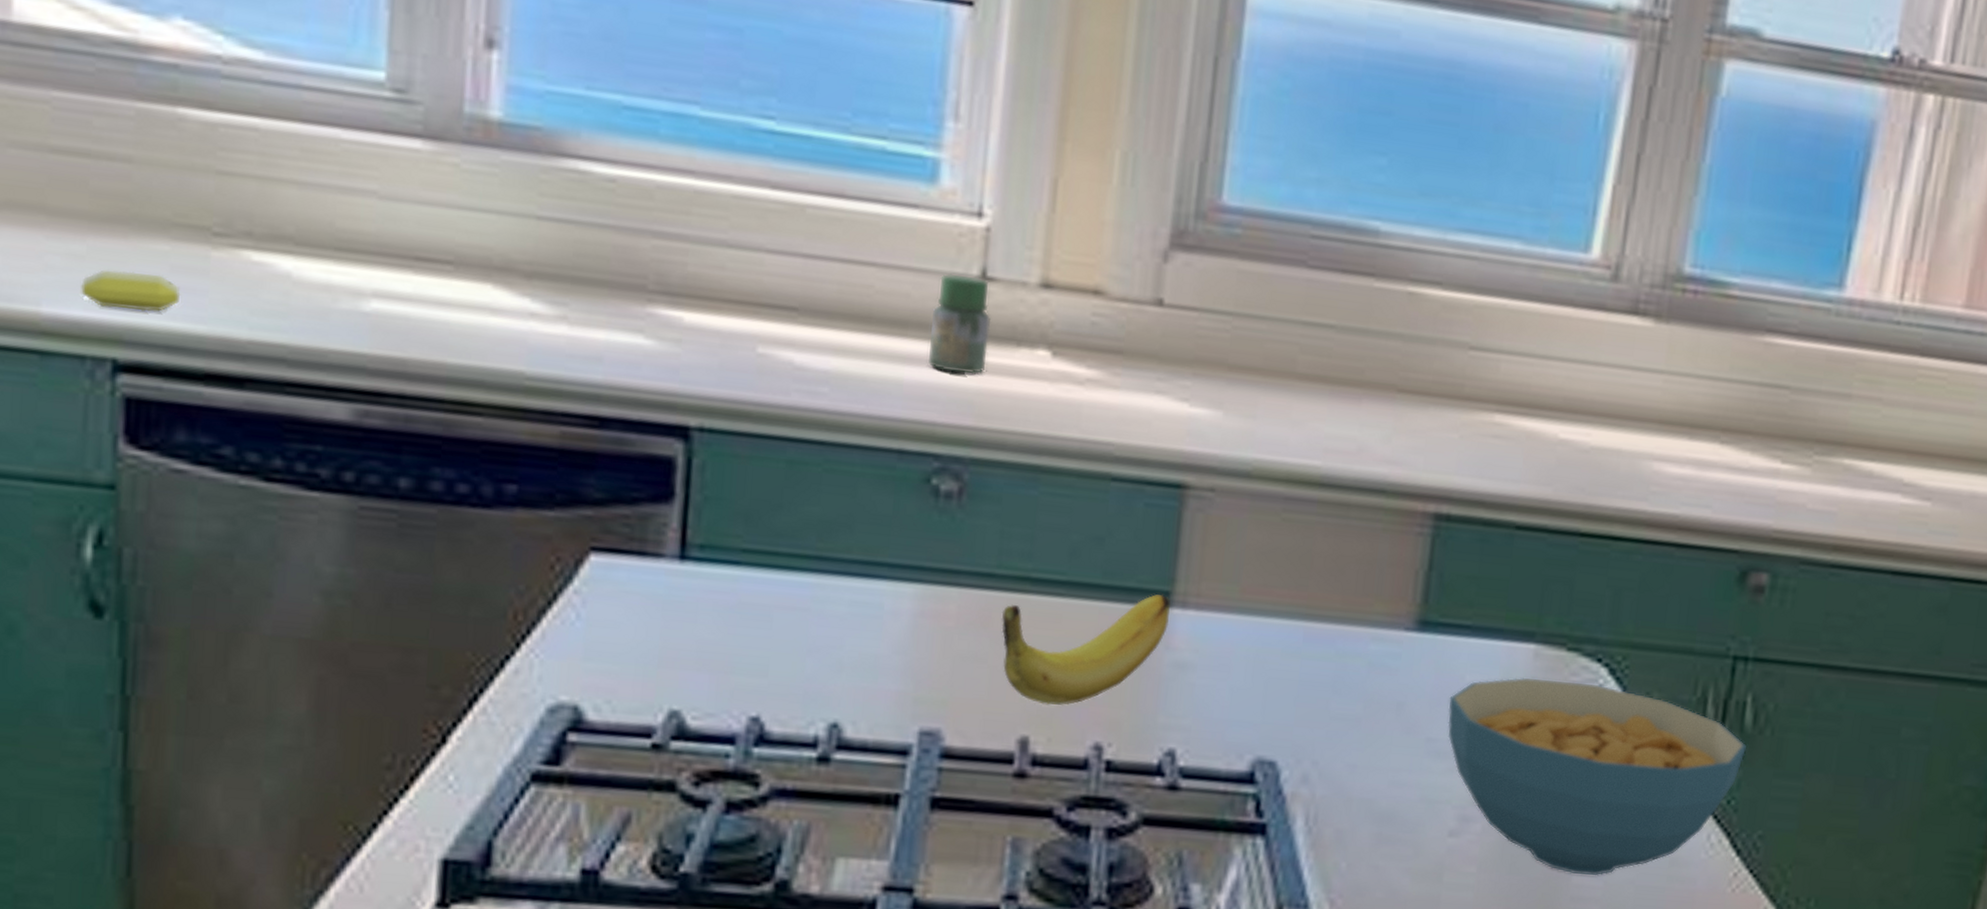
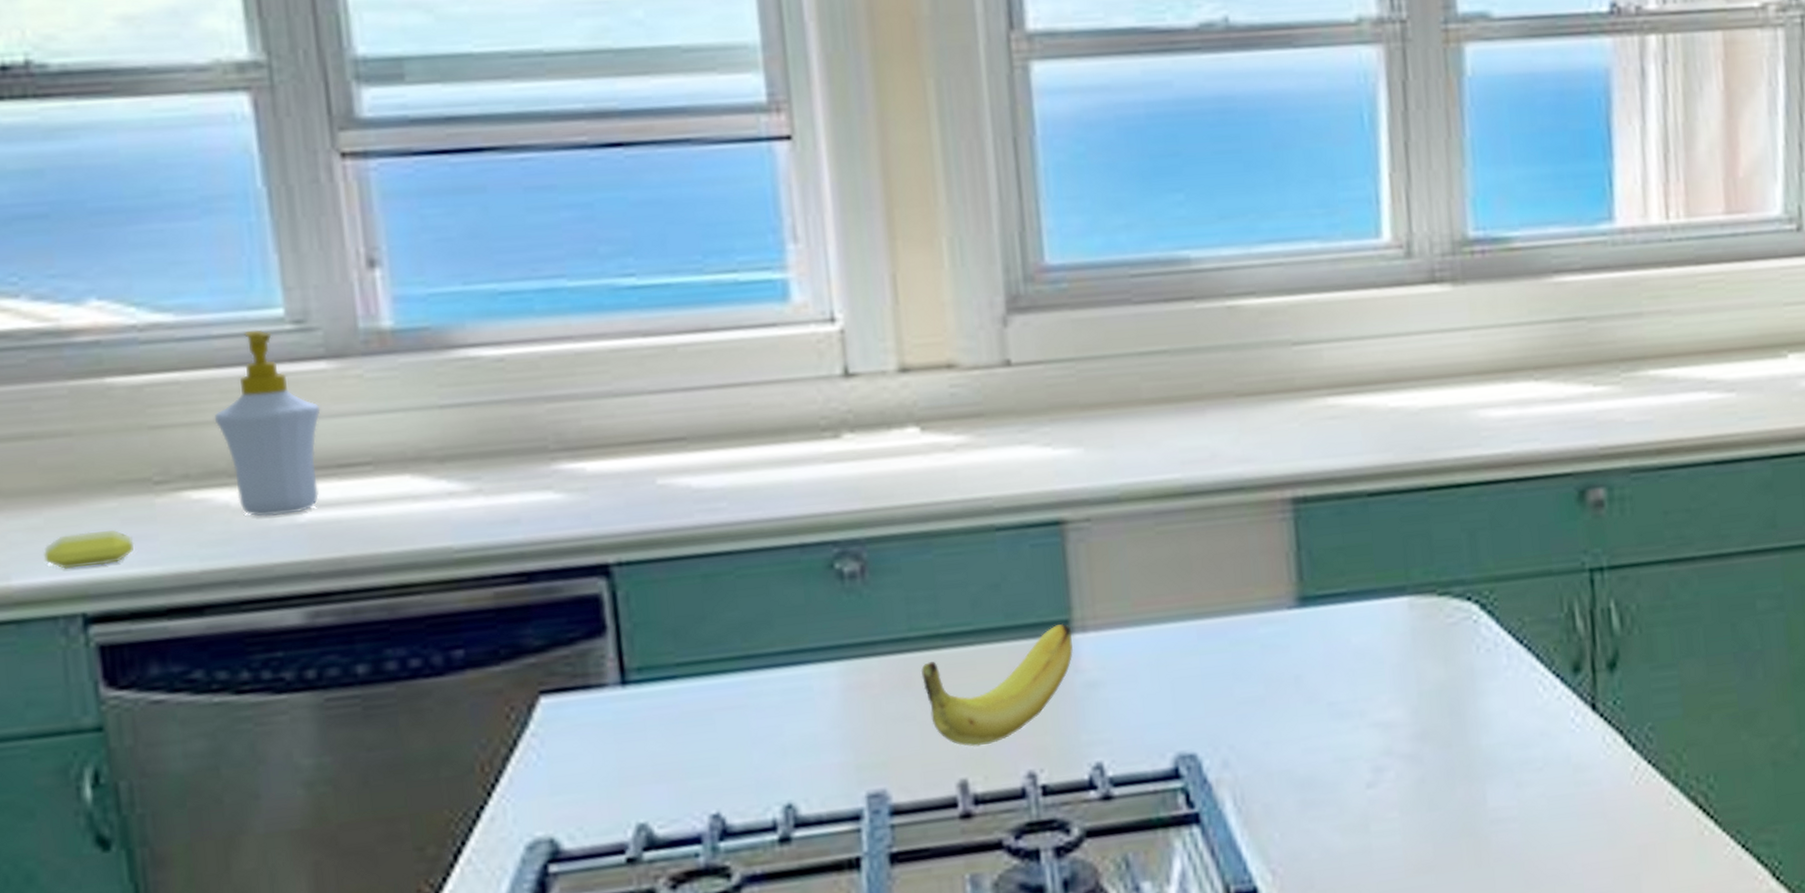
soap bottle: none [289,88,408,300] -> present [214,329,321,517]
jar: present [927,273,992,375] -> none [806,376,864,466]
cereal bowl: present [1447,677,1747,876] -> none [1341,621,1621,799]

